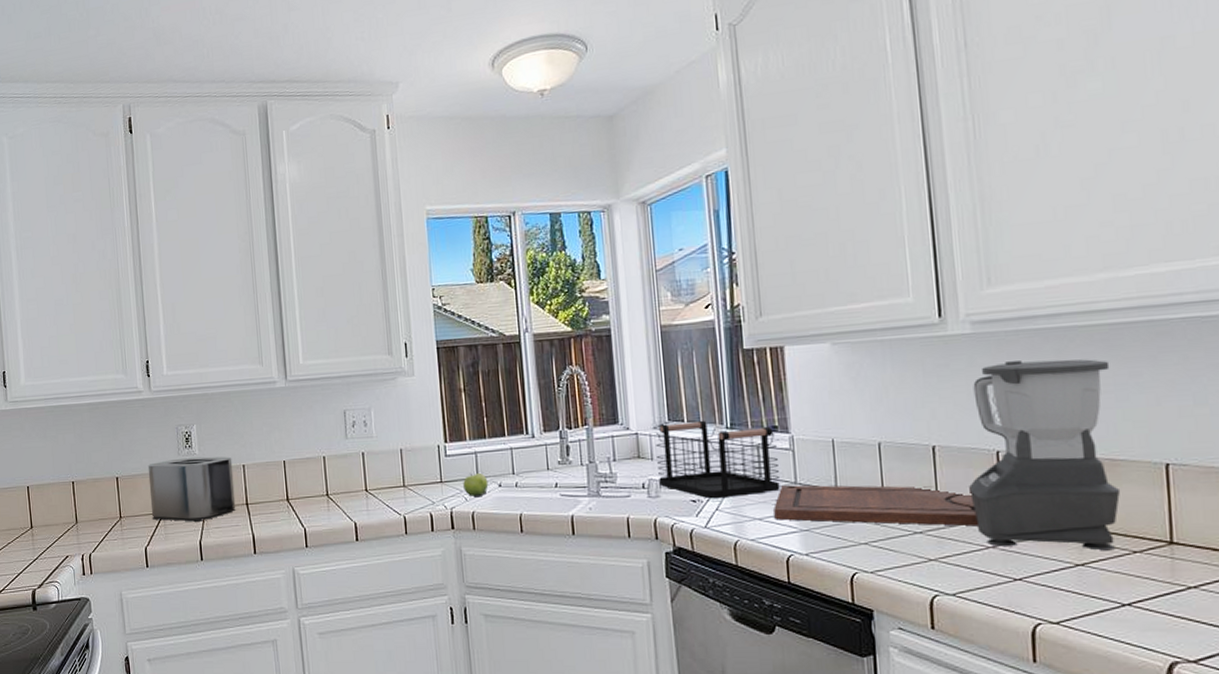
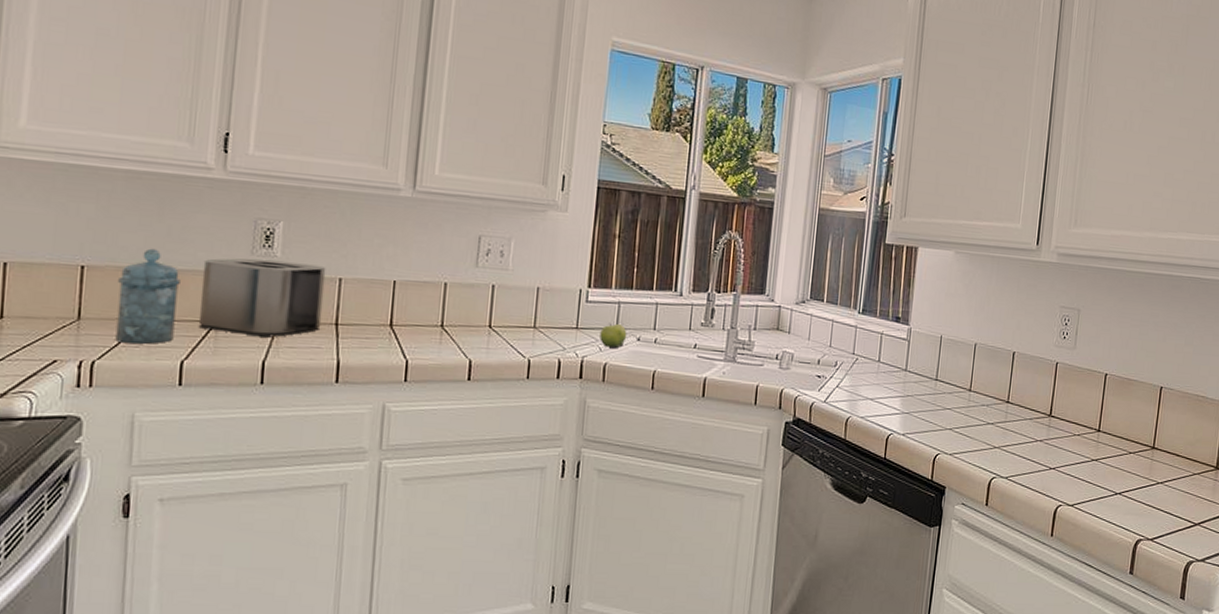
canister: none [96,461,138,537] -> present [115,248,180,344]
dish rack: present [656,420,780,498] -> none [791,301,898,377]
cutting board: present [774,484,980,527] -> none [883,371,1035,423]
blender: present [969,359,1121,551] -> none [1032,290,1141,451]

